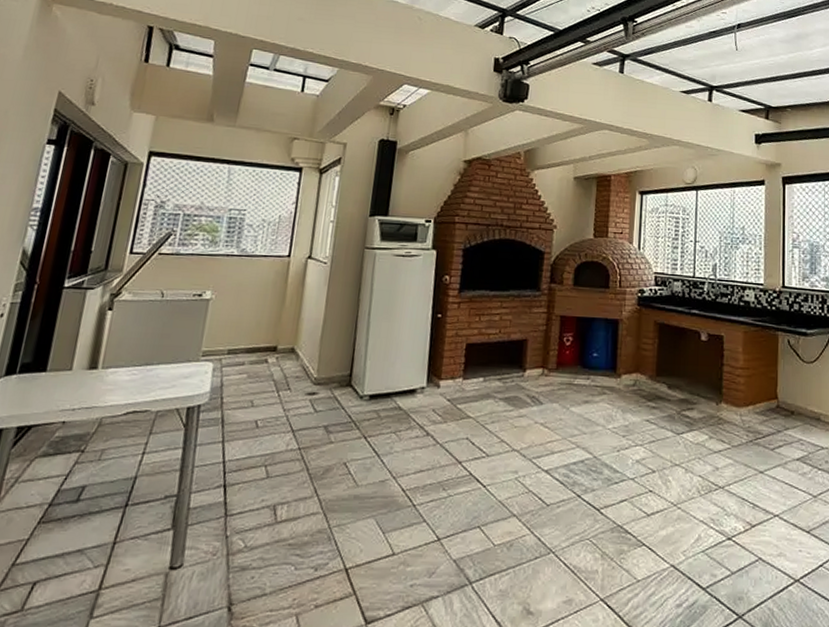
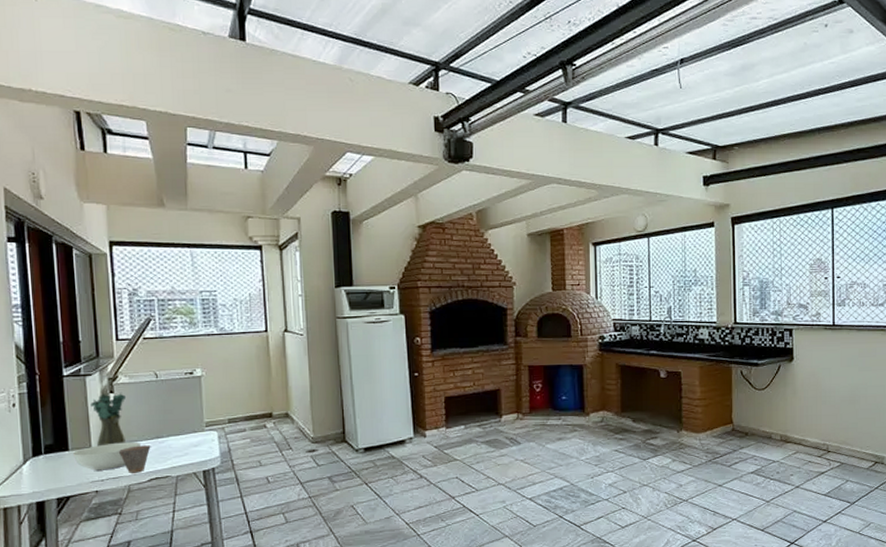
bowl: none [49,366,127,398] -> present [73,442,142,471]
vase: none [79,308,124,370] -> present [91,392,125,447]
cup: none [99,372,137,404] -> present [118,445,151,473]

